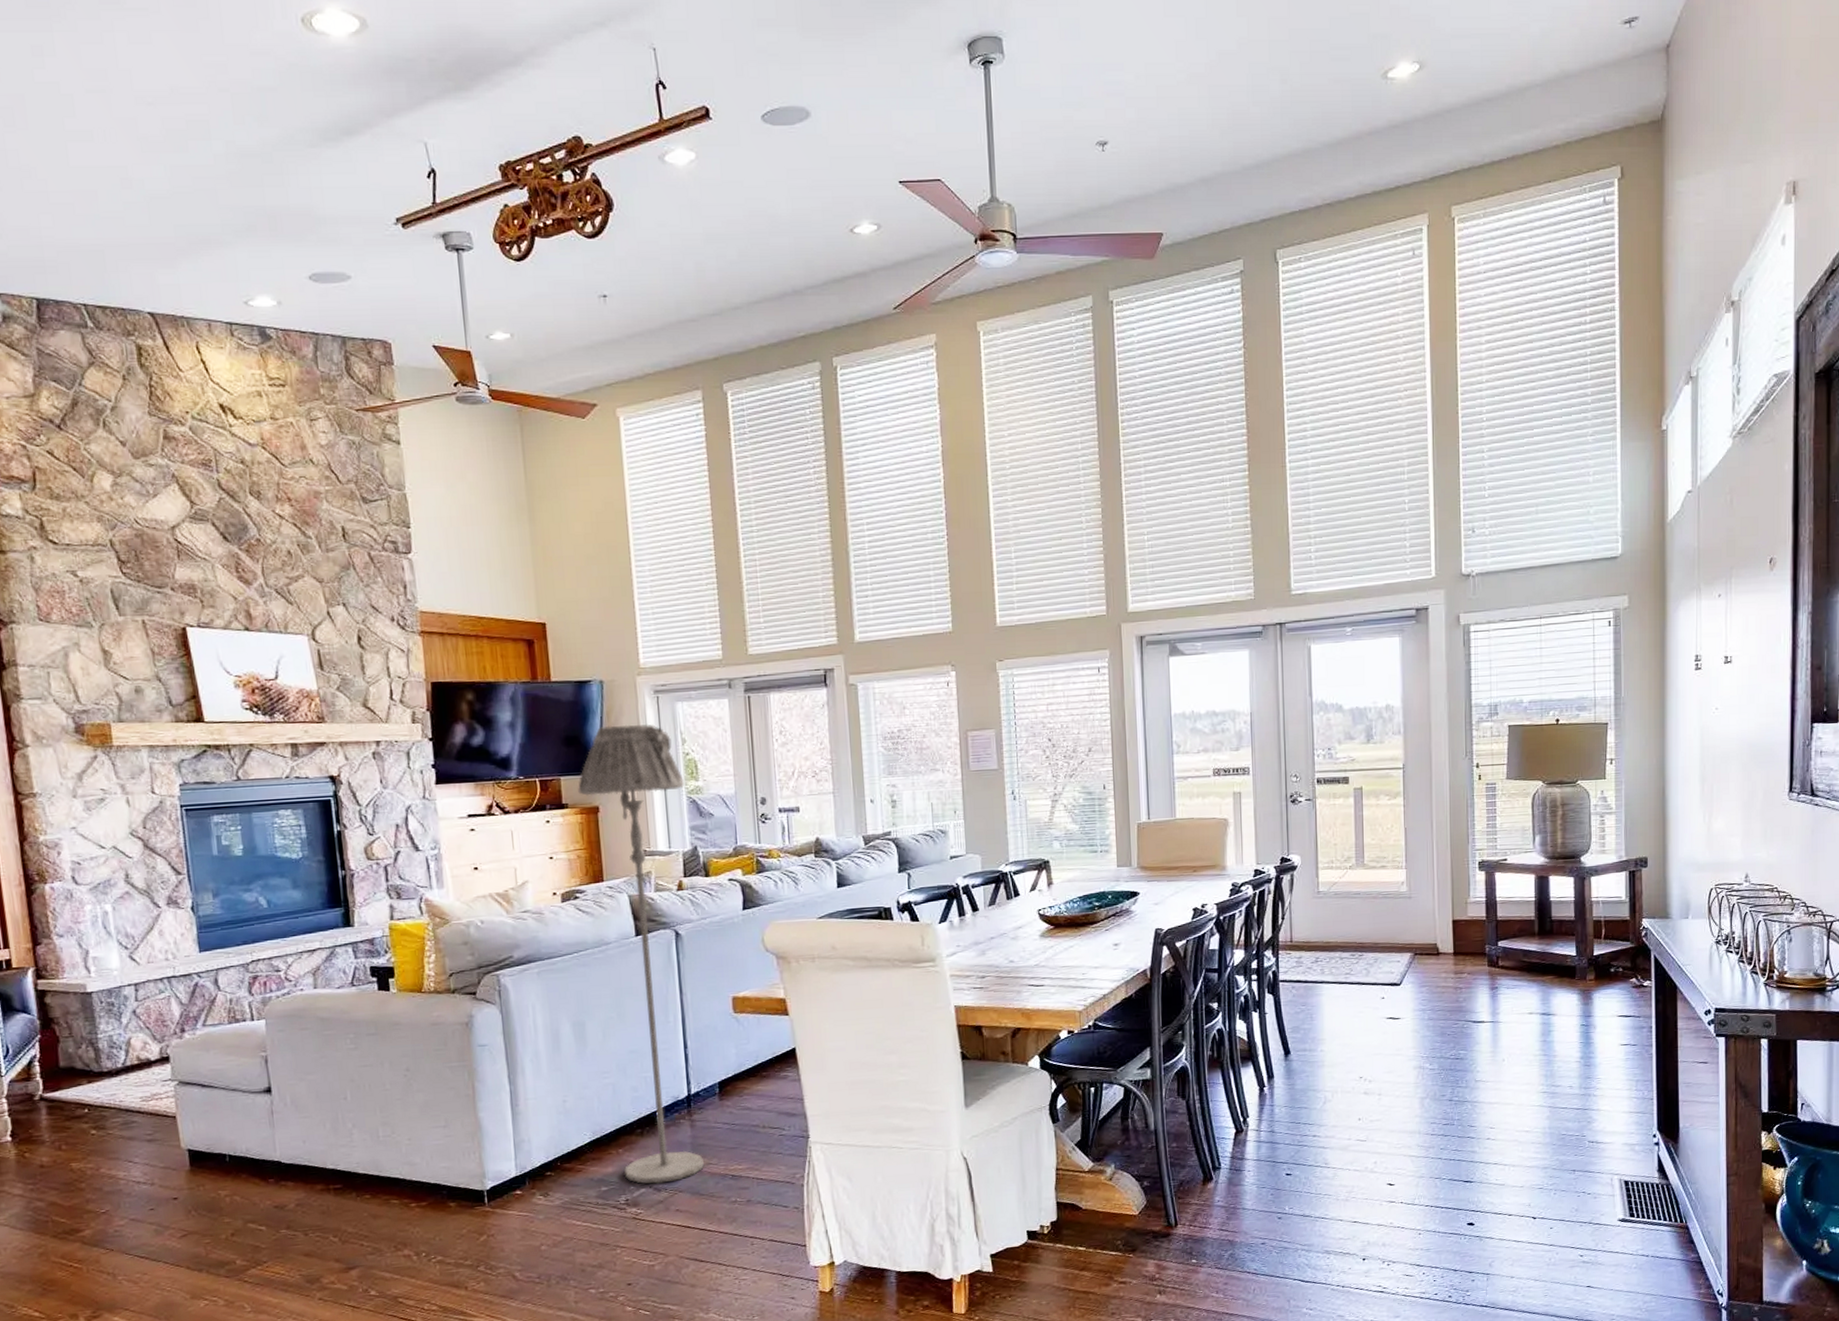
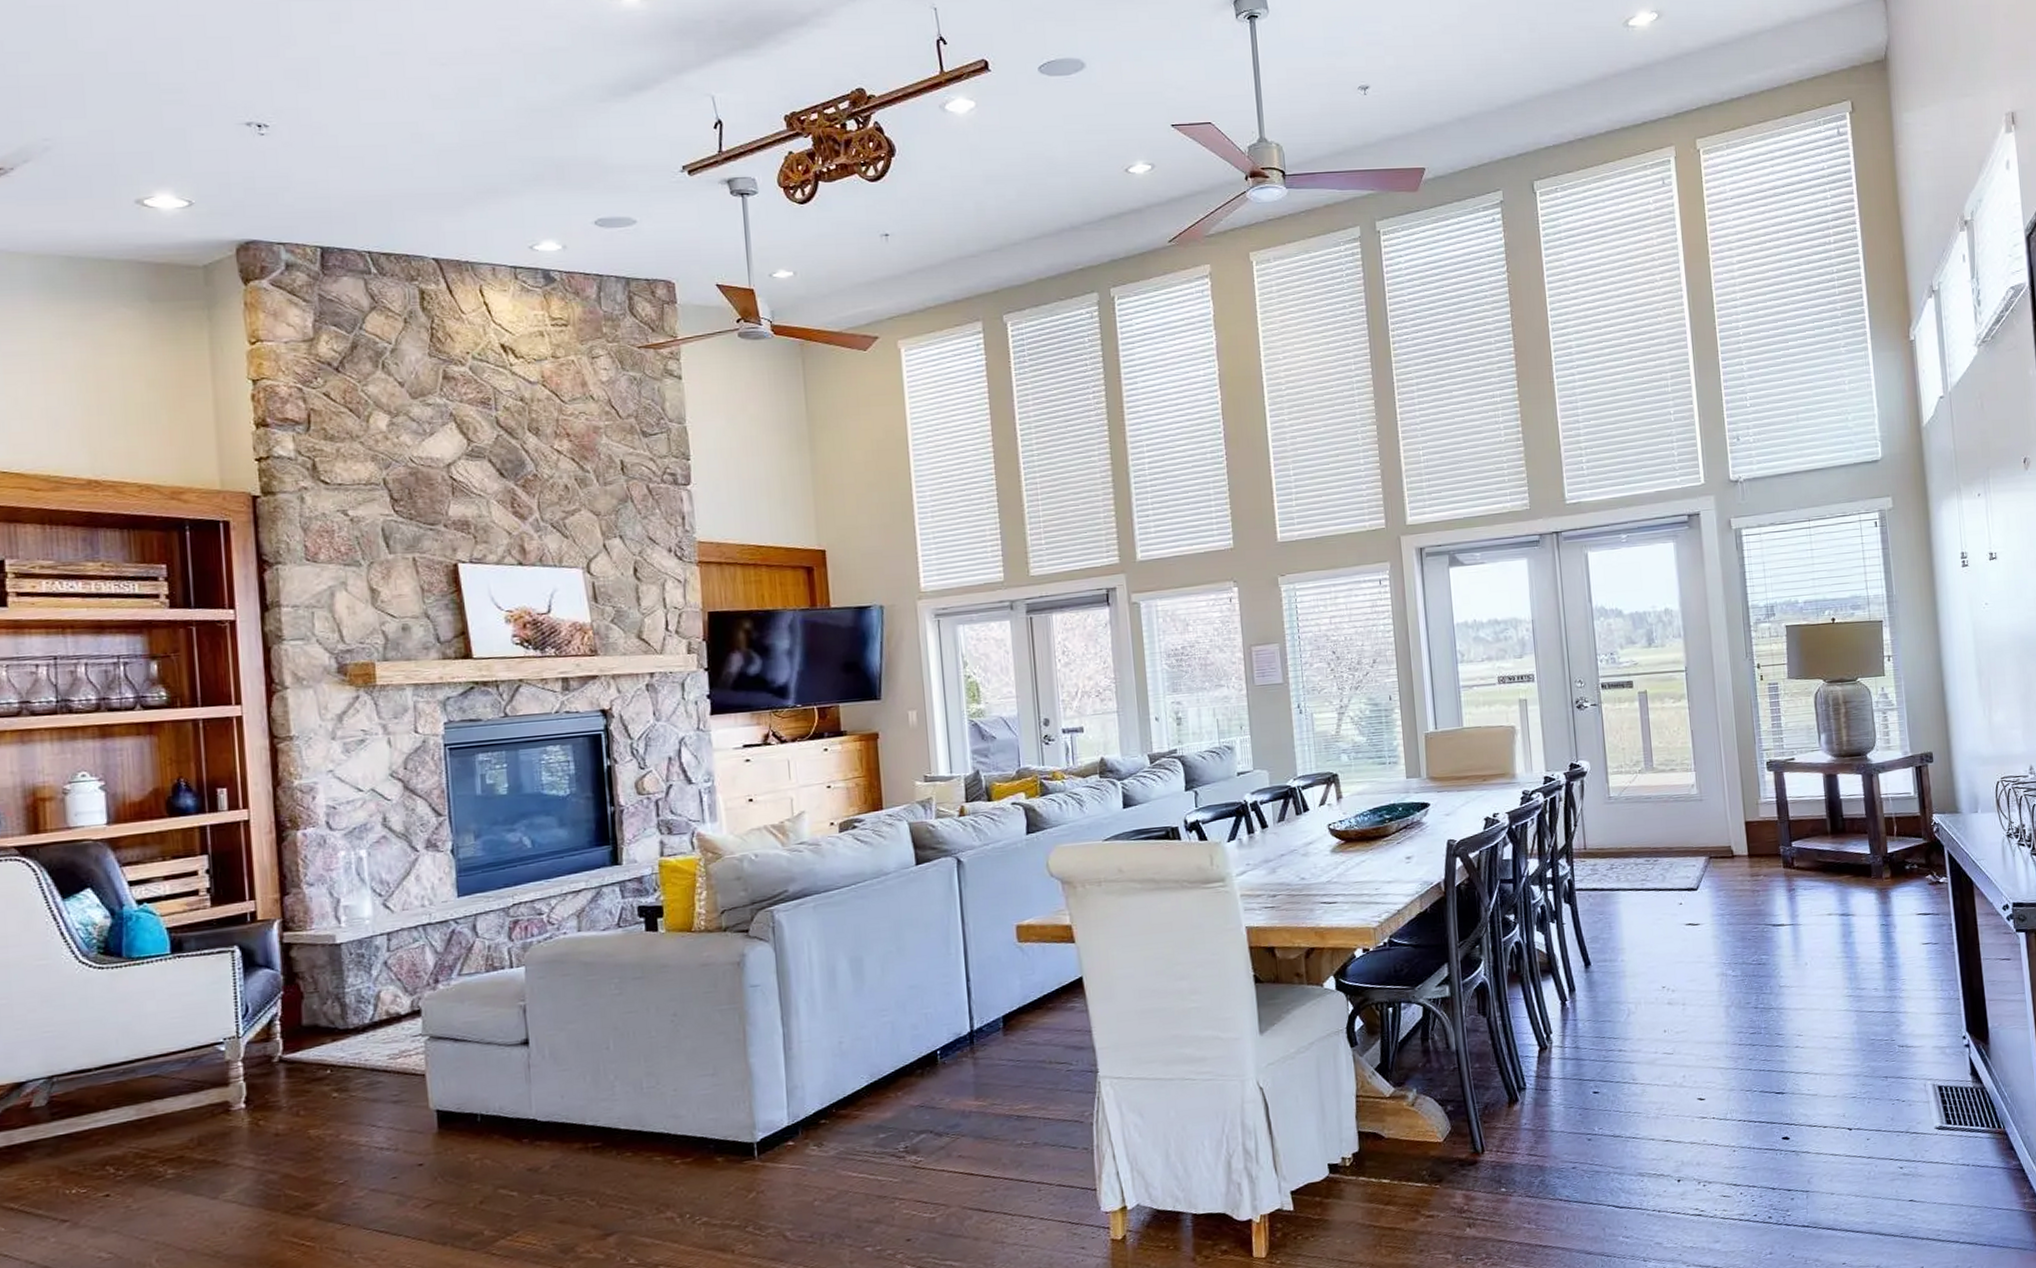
floor lamp: present [578,723,705,1184] -> none [857,647,989,1129]

